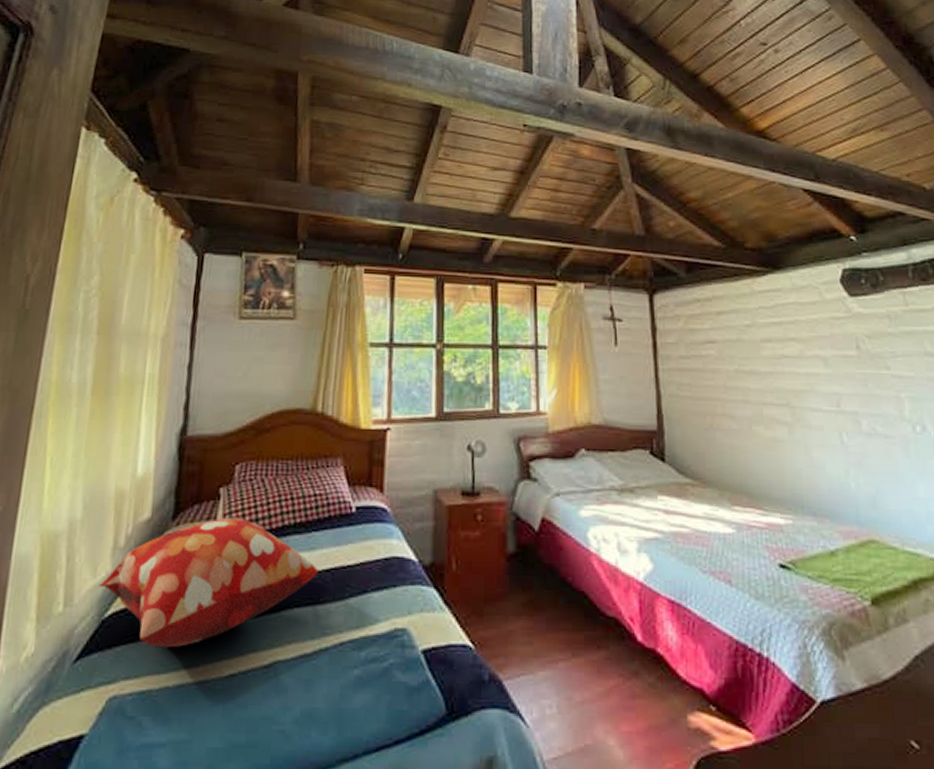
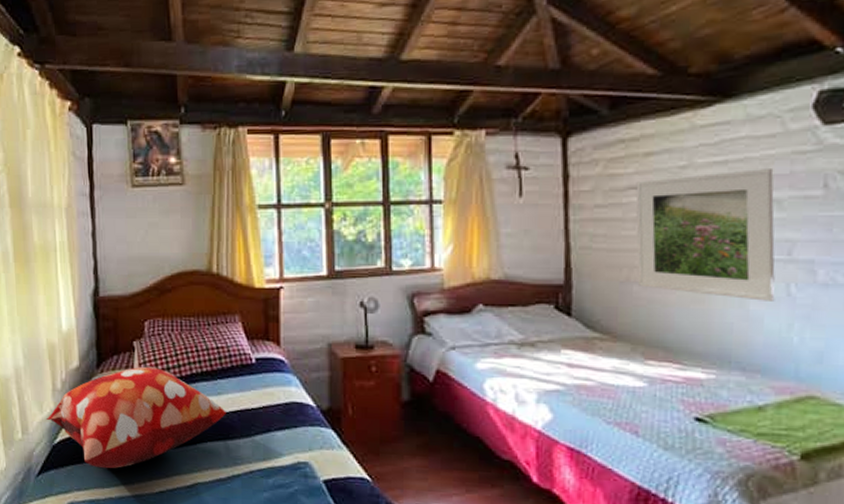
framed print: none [712,330,832,449] -> present [635,169,776,301]

